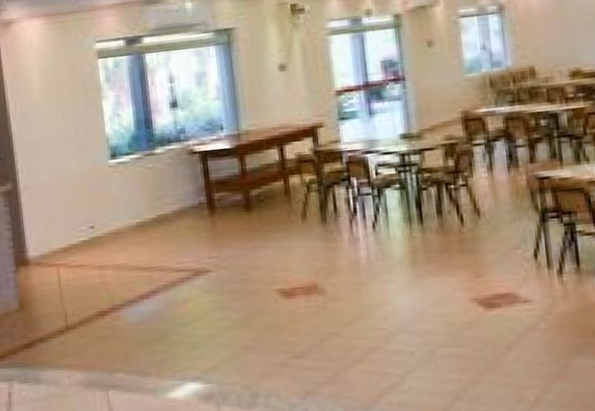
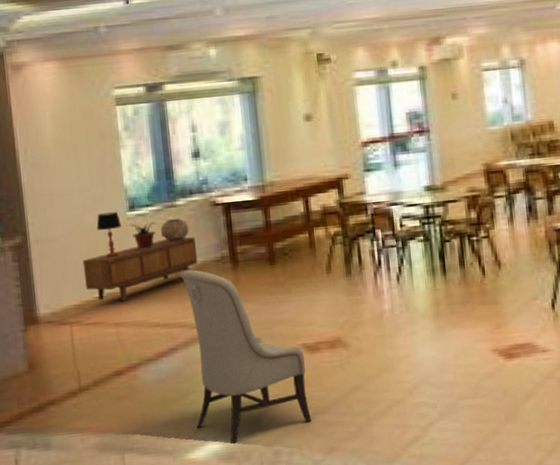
sideboard: none [68,183,177,245] -> present [82,236,198,301]
table lamp: none [81,159,104,204] -> present [96,211,121,258]
potted plant: none [112,169,137,196] -> present [130,221,157,249]
ceramic pot: none [140,166,168,188] -> present [160,219,189,242]
chair: none [159,215,288,385] -> present [179,269,311,444]

